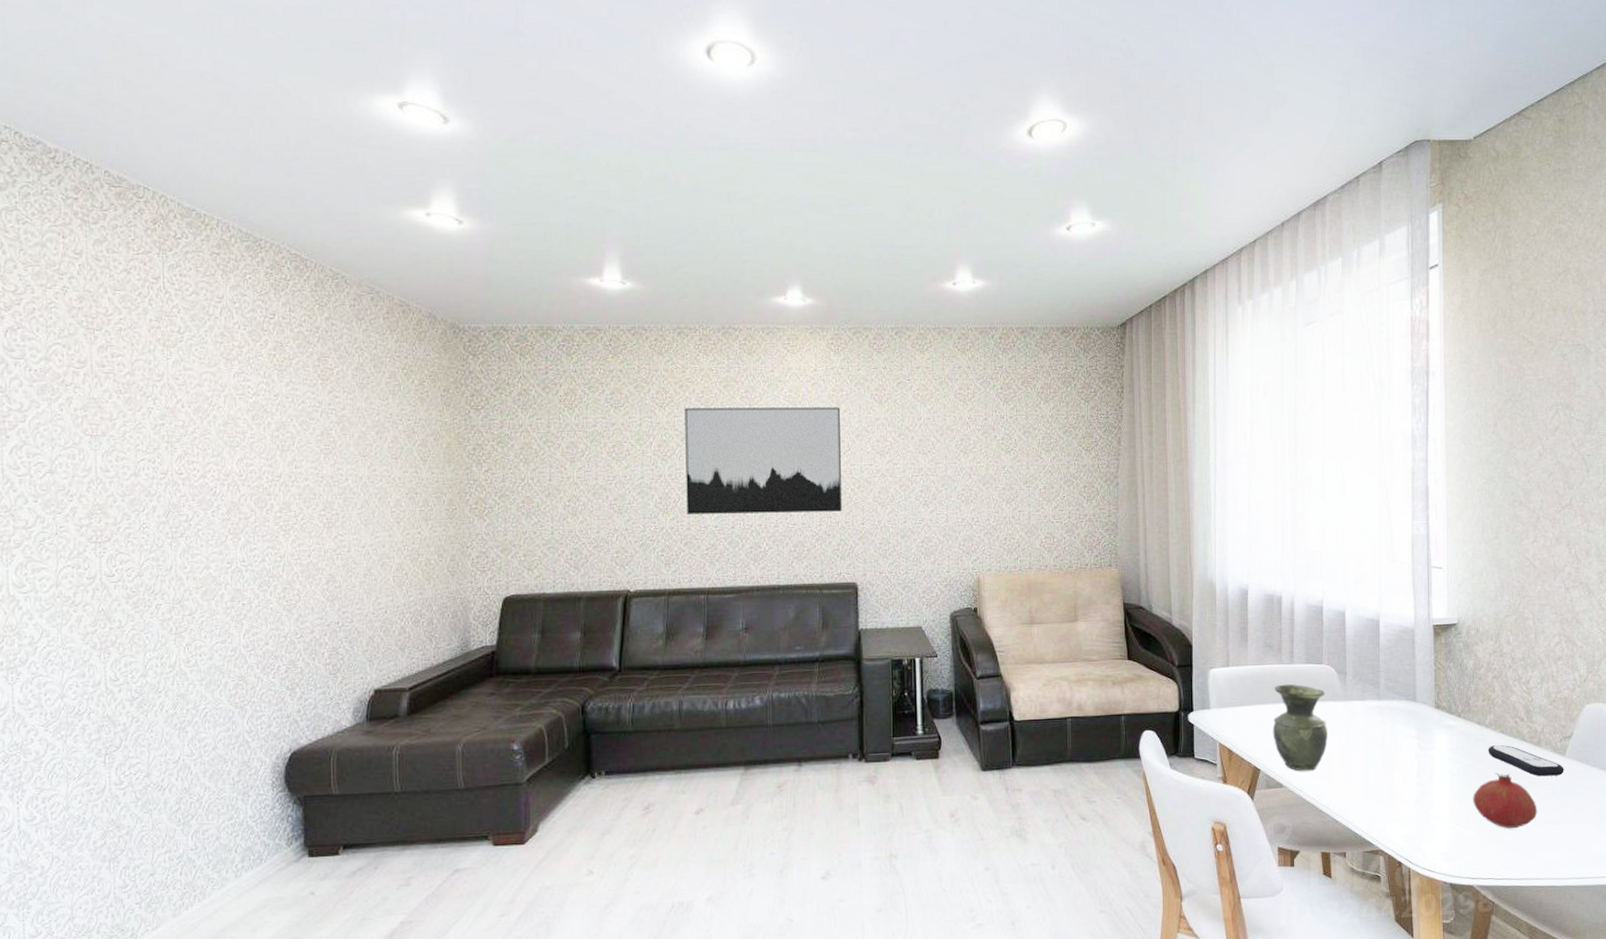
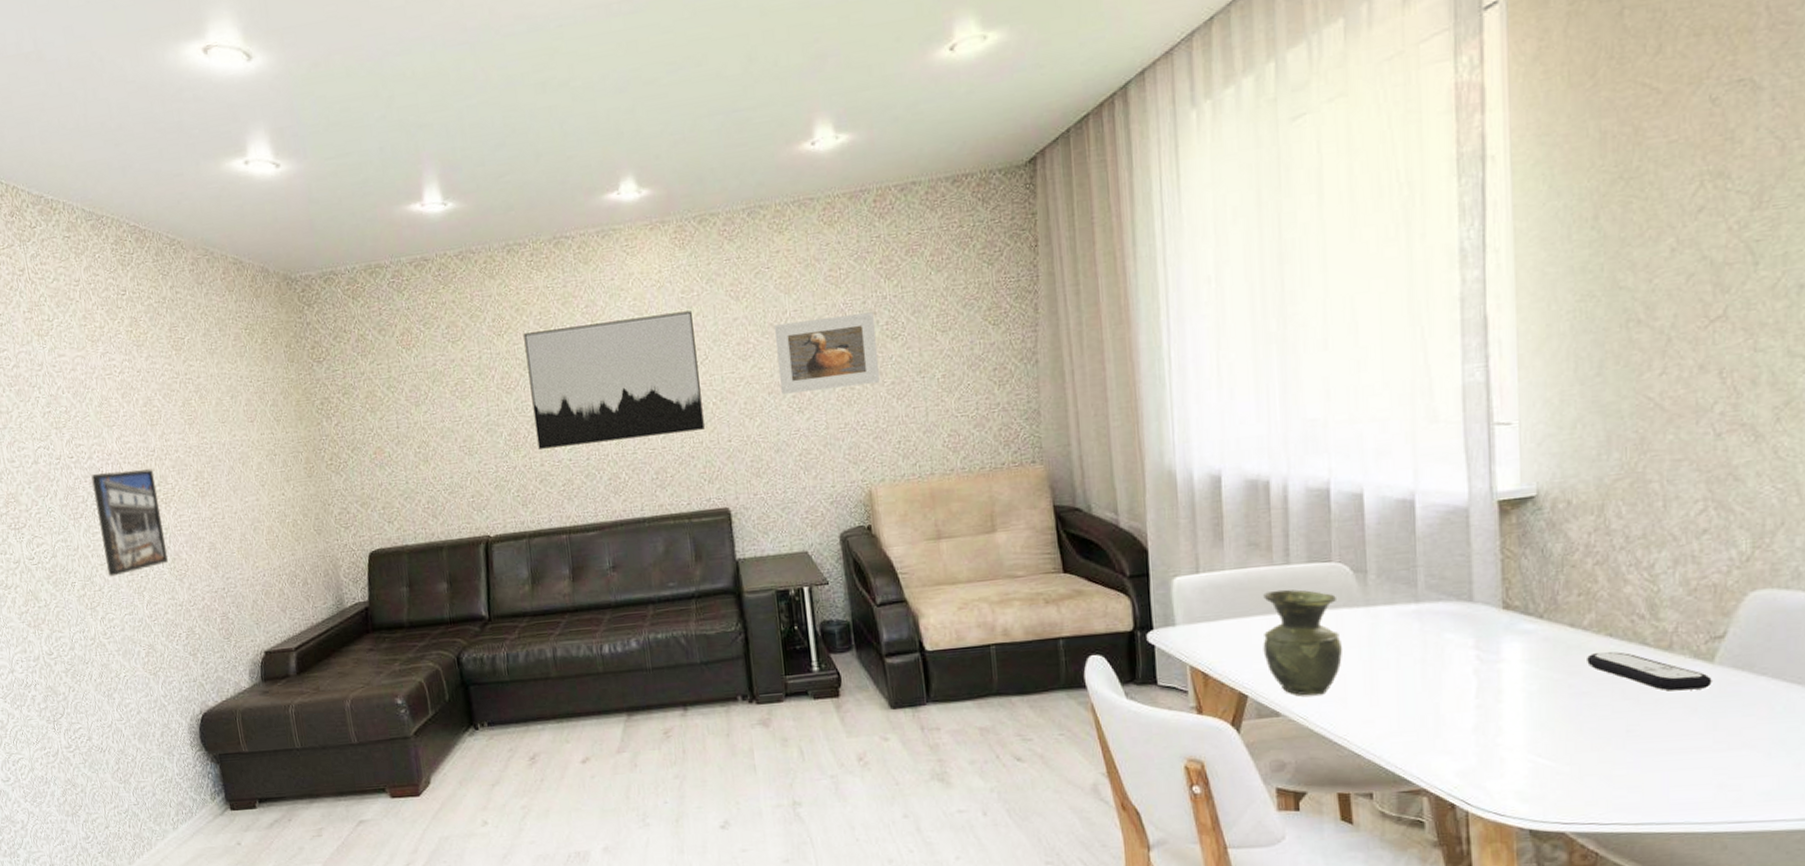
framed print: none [200,493,277,602] -> present [91,469,168,577]
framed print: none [909,428,993,488] -> present [773,312,880,394]
fruit: present [1473,773,1537,828] -> none [1563,688,1667,760]

